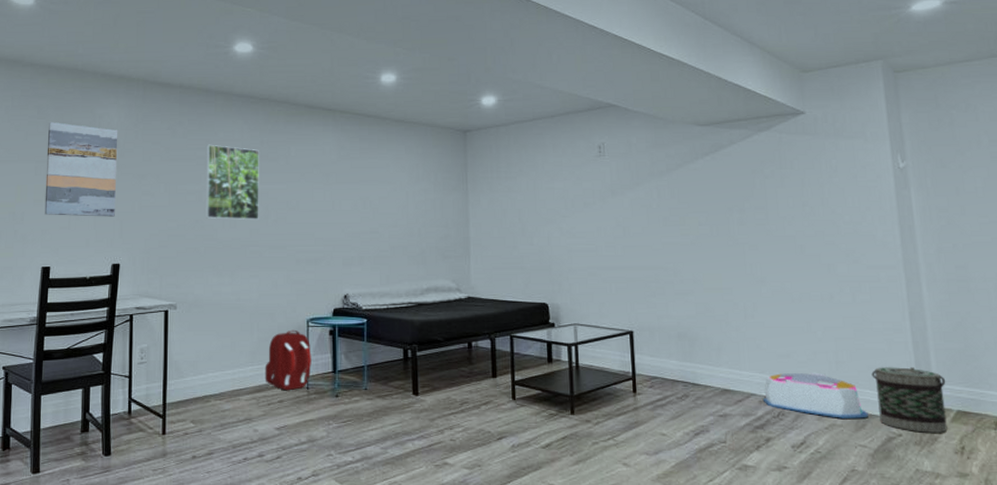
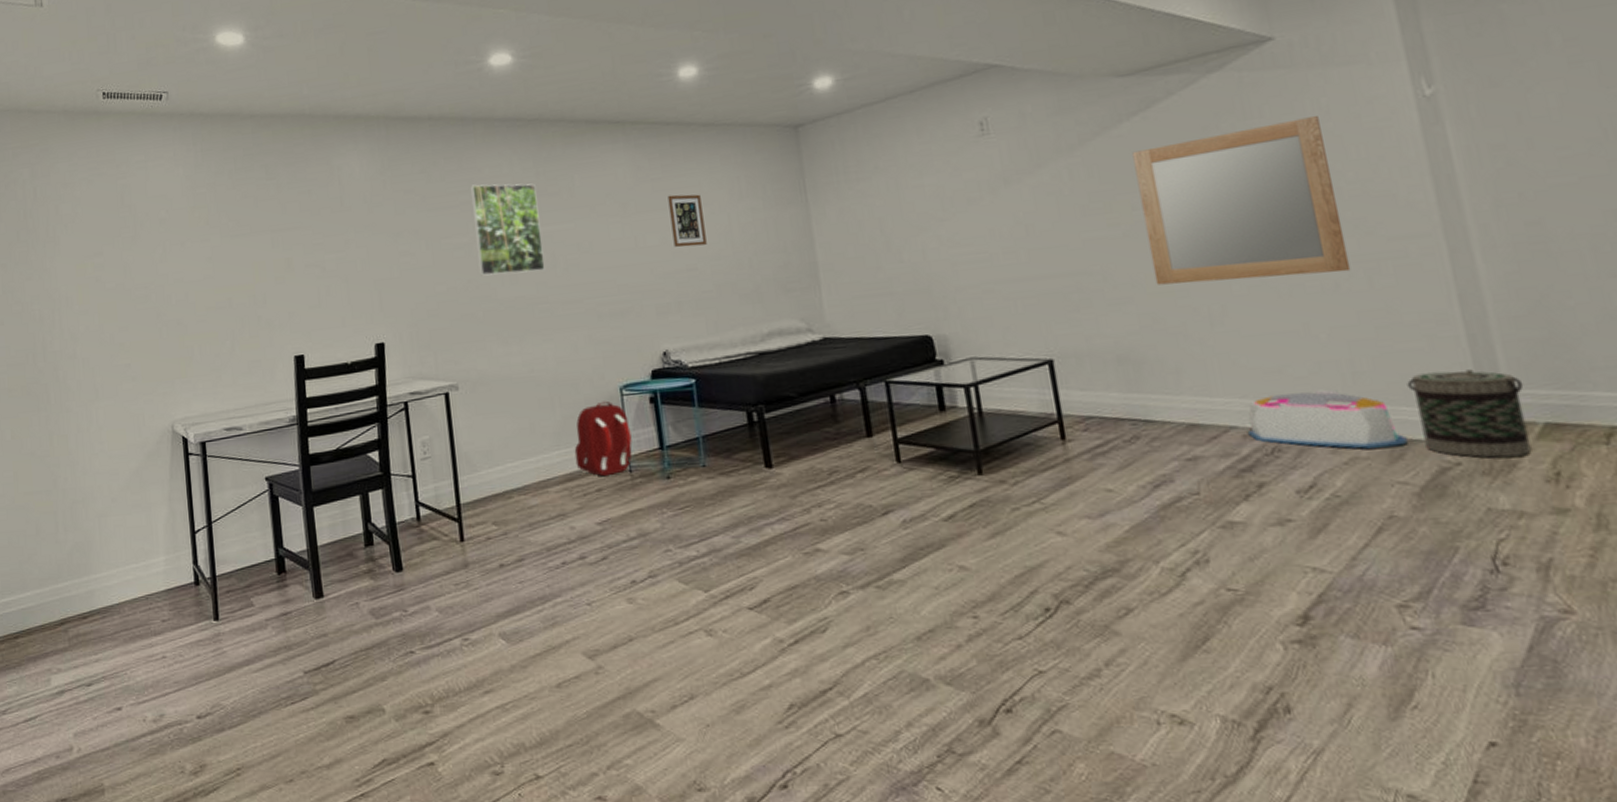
wall art: present [44,122,118,217] -> none [280,181,371,294]
picture frame: none [362,172,388,214] -> present [667,194,707,248]
home mirror: none [703,173,842,288] -> present [1132,116,1351,285]

